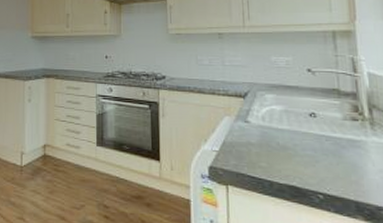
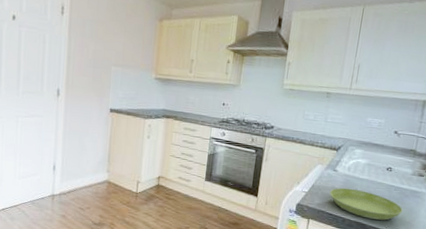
saucer: none [246,142,344,181] -> present [330,187,403,220]

